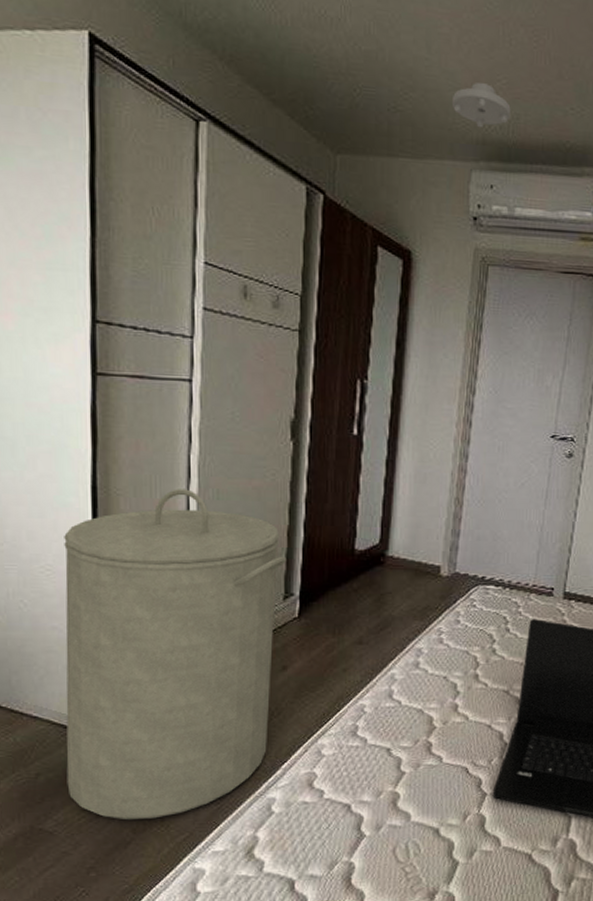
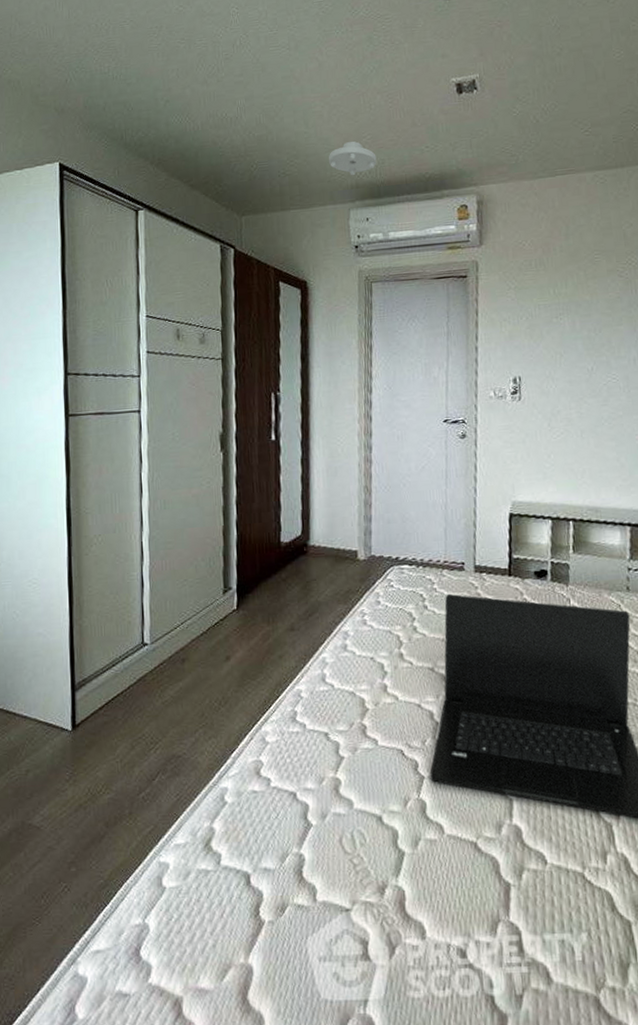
laundry hamper: present [64,489,286,821] -> none [46,502,223,814]

